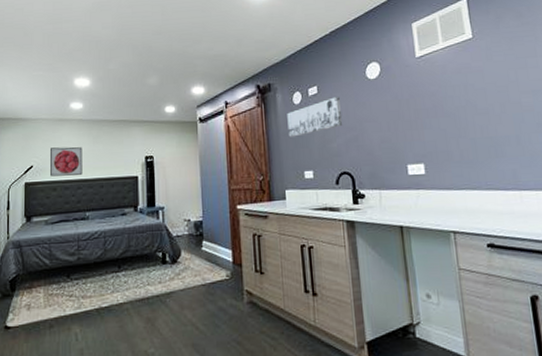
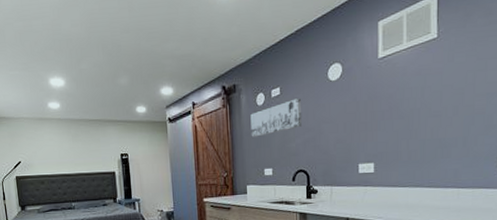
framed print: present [50,146,83,177] -> none [35,144,66,171]

